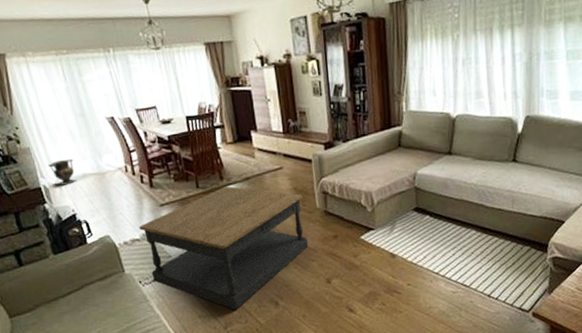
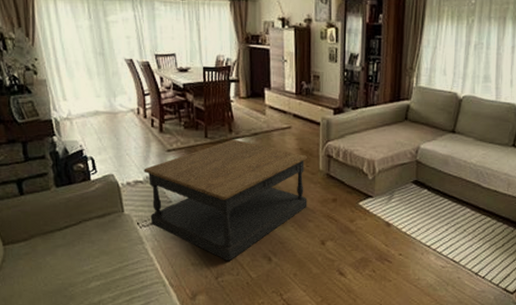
vase: present [47,158,78,186] -> none [61,95,89,120]

